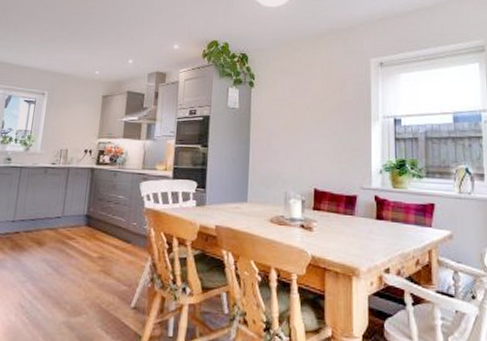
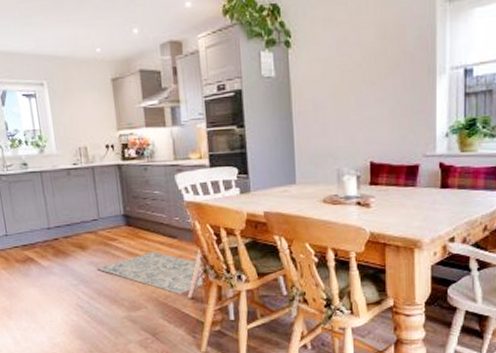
rug: none [48,254,150,303] -> present [97,252,205,294]

